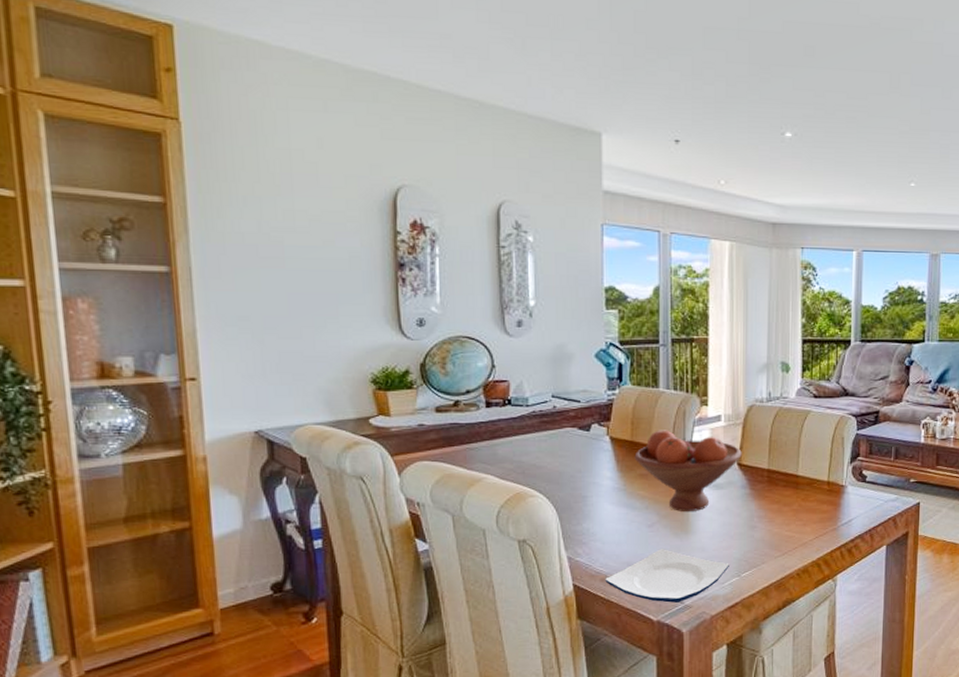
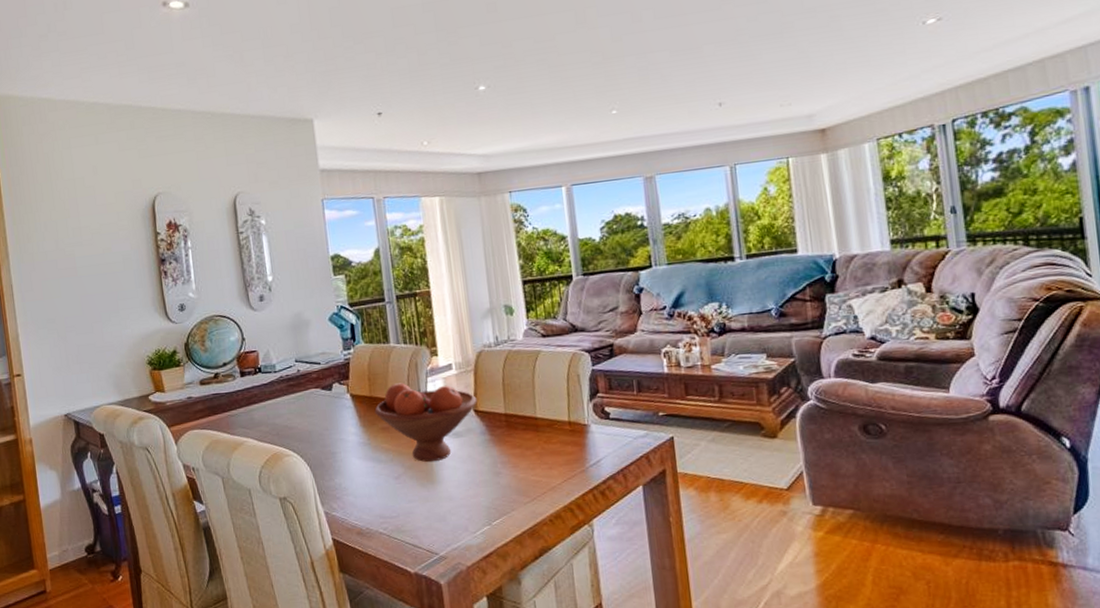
plate: present [605,549,729,603] -> none [361,500,479,554]

